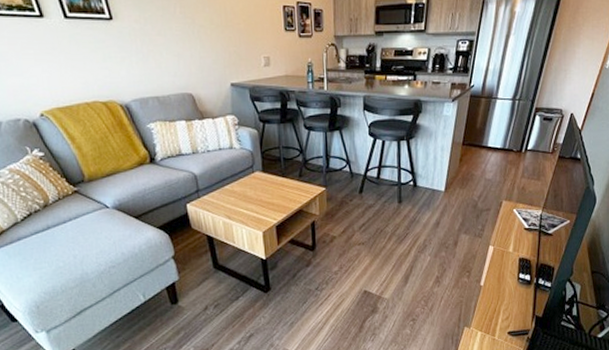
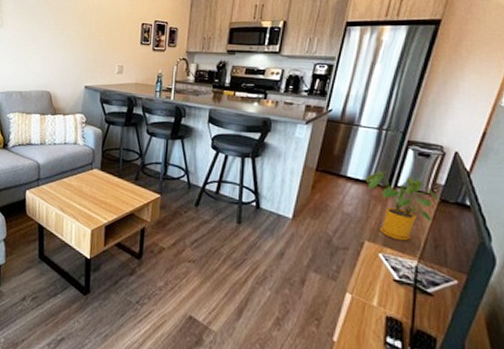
house plant: none [502,136,559,196] -> present [365,169,441,241]

